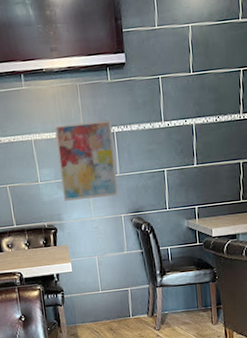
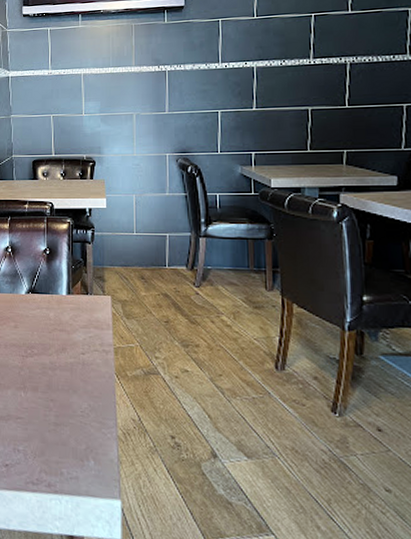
wall art: present [54,119,118,201] -> none [105,58,165,135]

